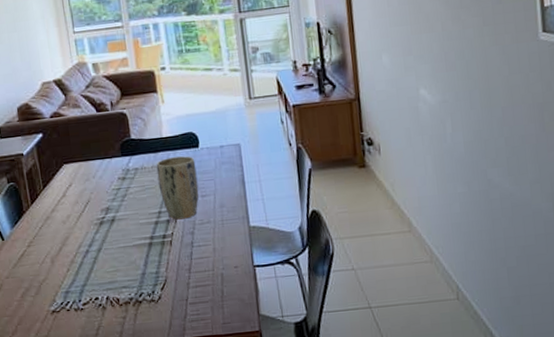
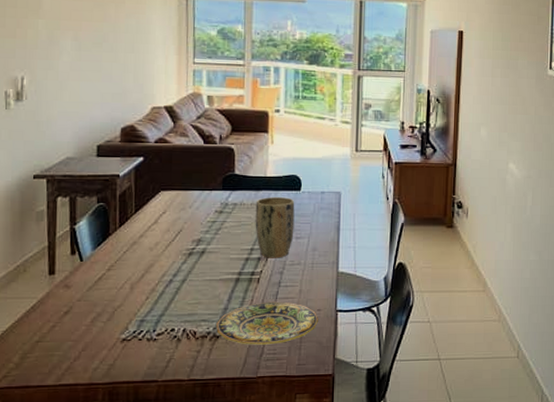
plate: none [137,262,238,308] -> present [216,301,319,345]

